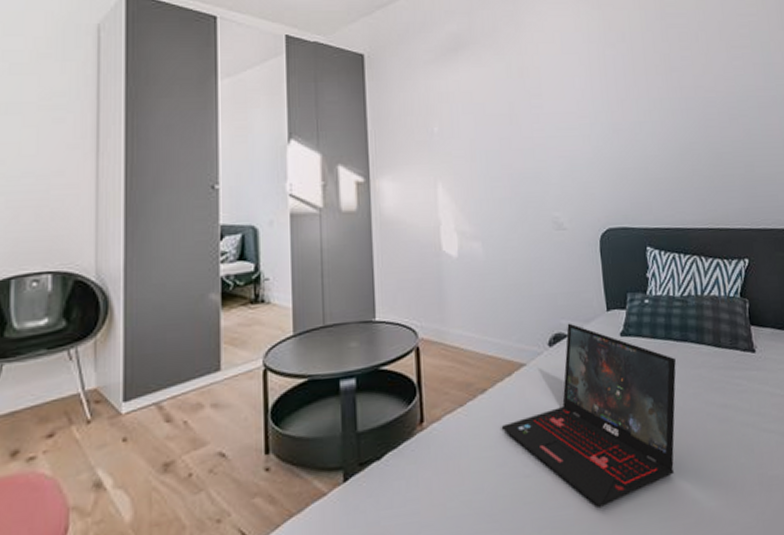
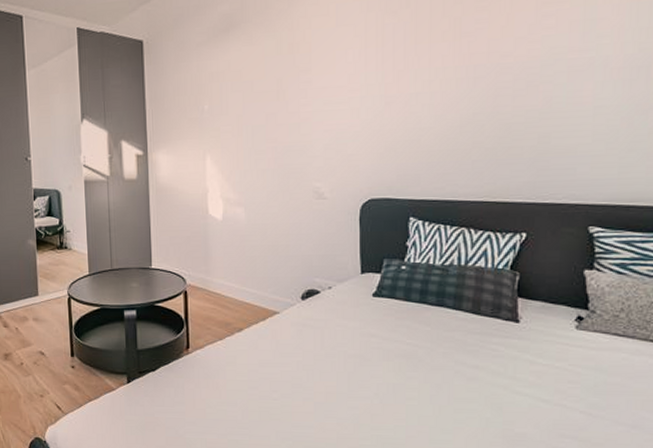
laptop: present [501,323,676,507] -> none [254,281,428,432]

